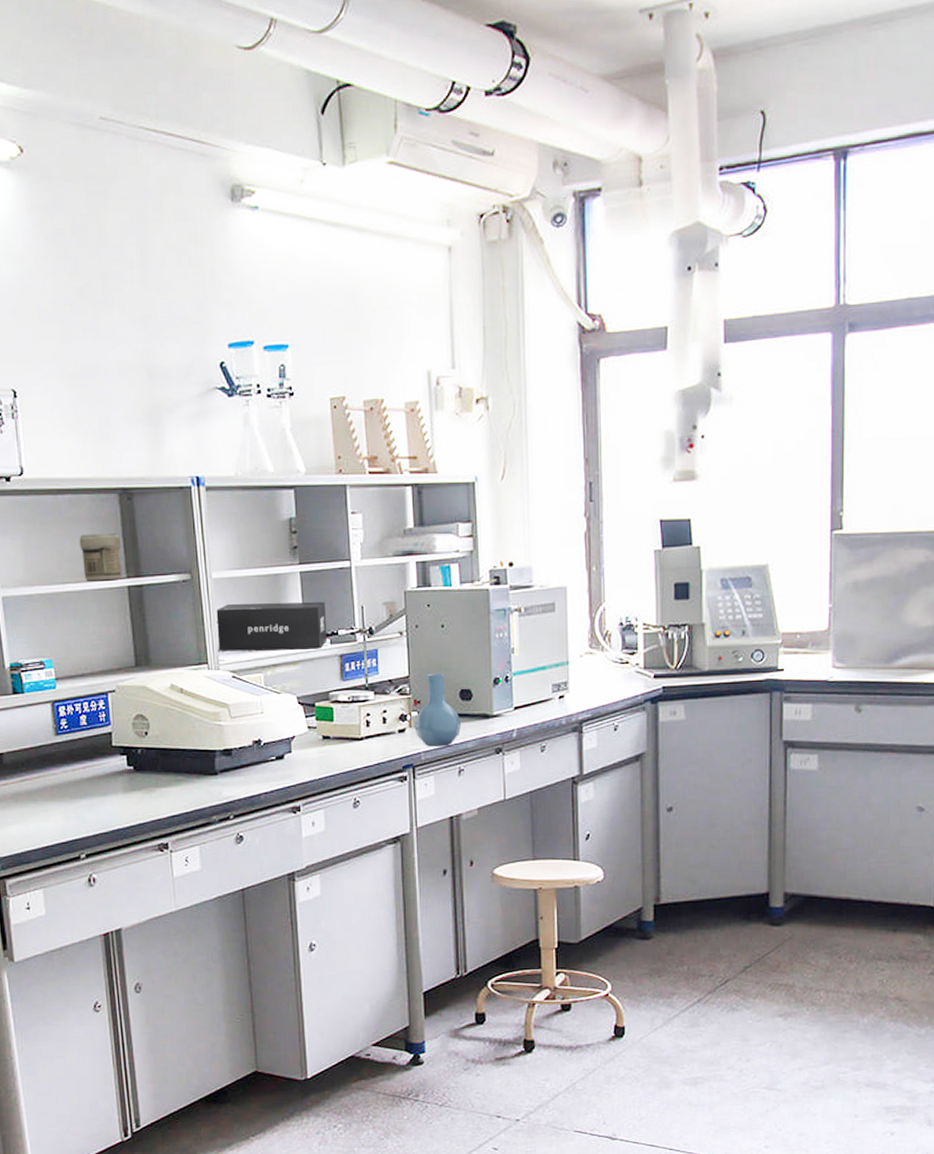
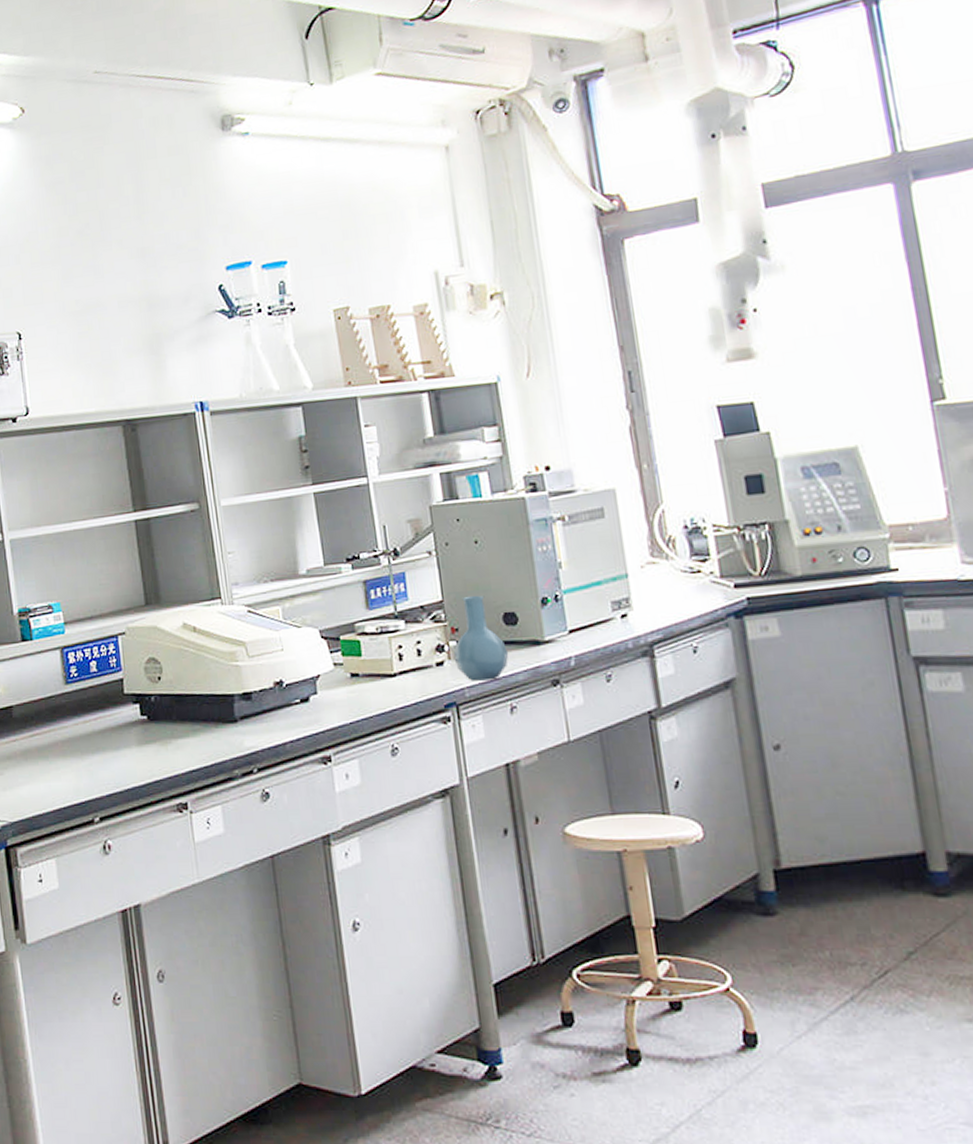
jar: present [79,533,121,581] -> none [84,466,128,518]
box: present [216,602,328,651] -> none [227,524,349,583]

